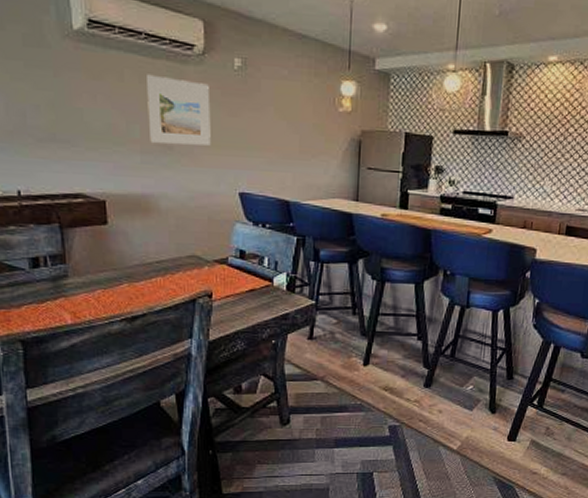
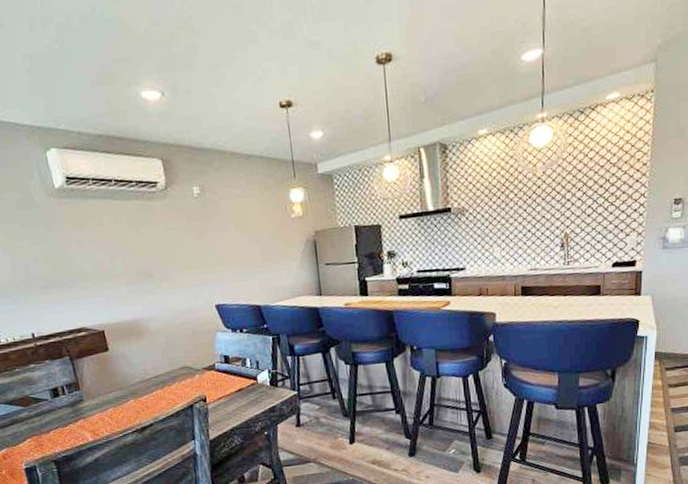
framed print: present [147,74,211,146] -> none [121,214,185,275]

